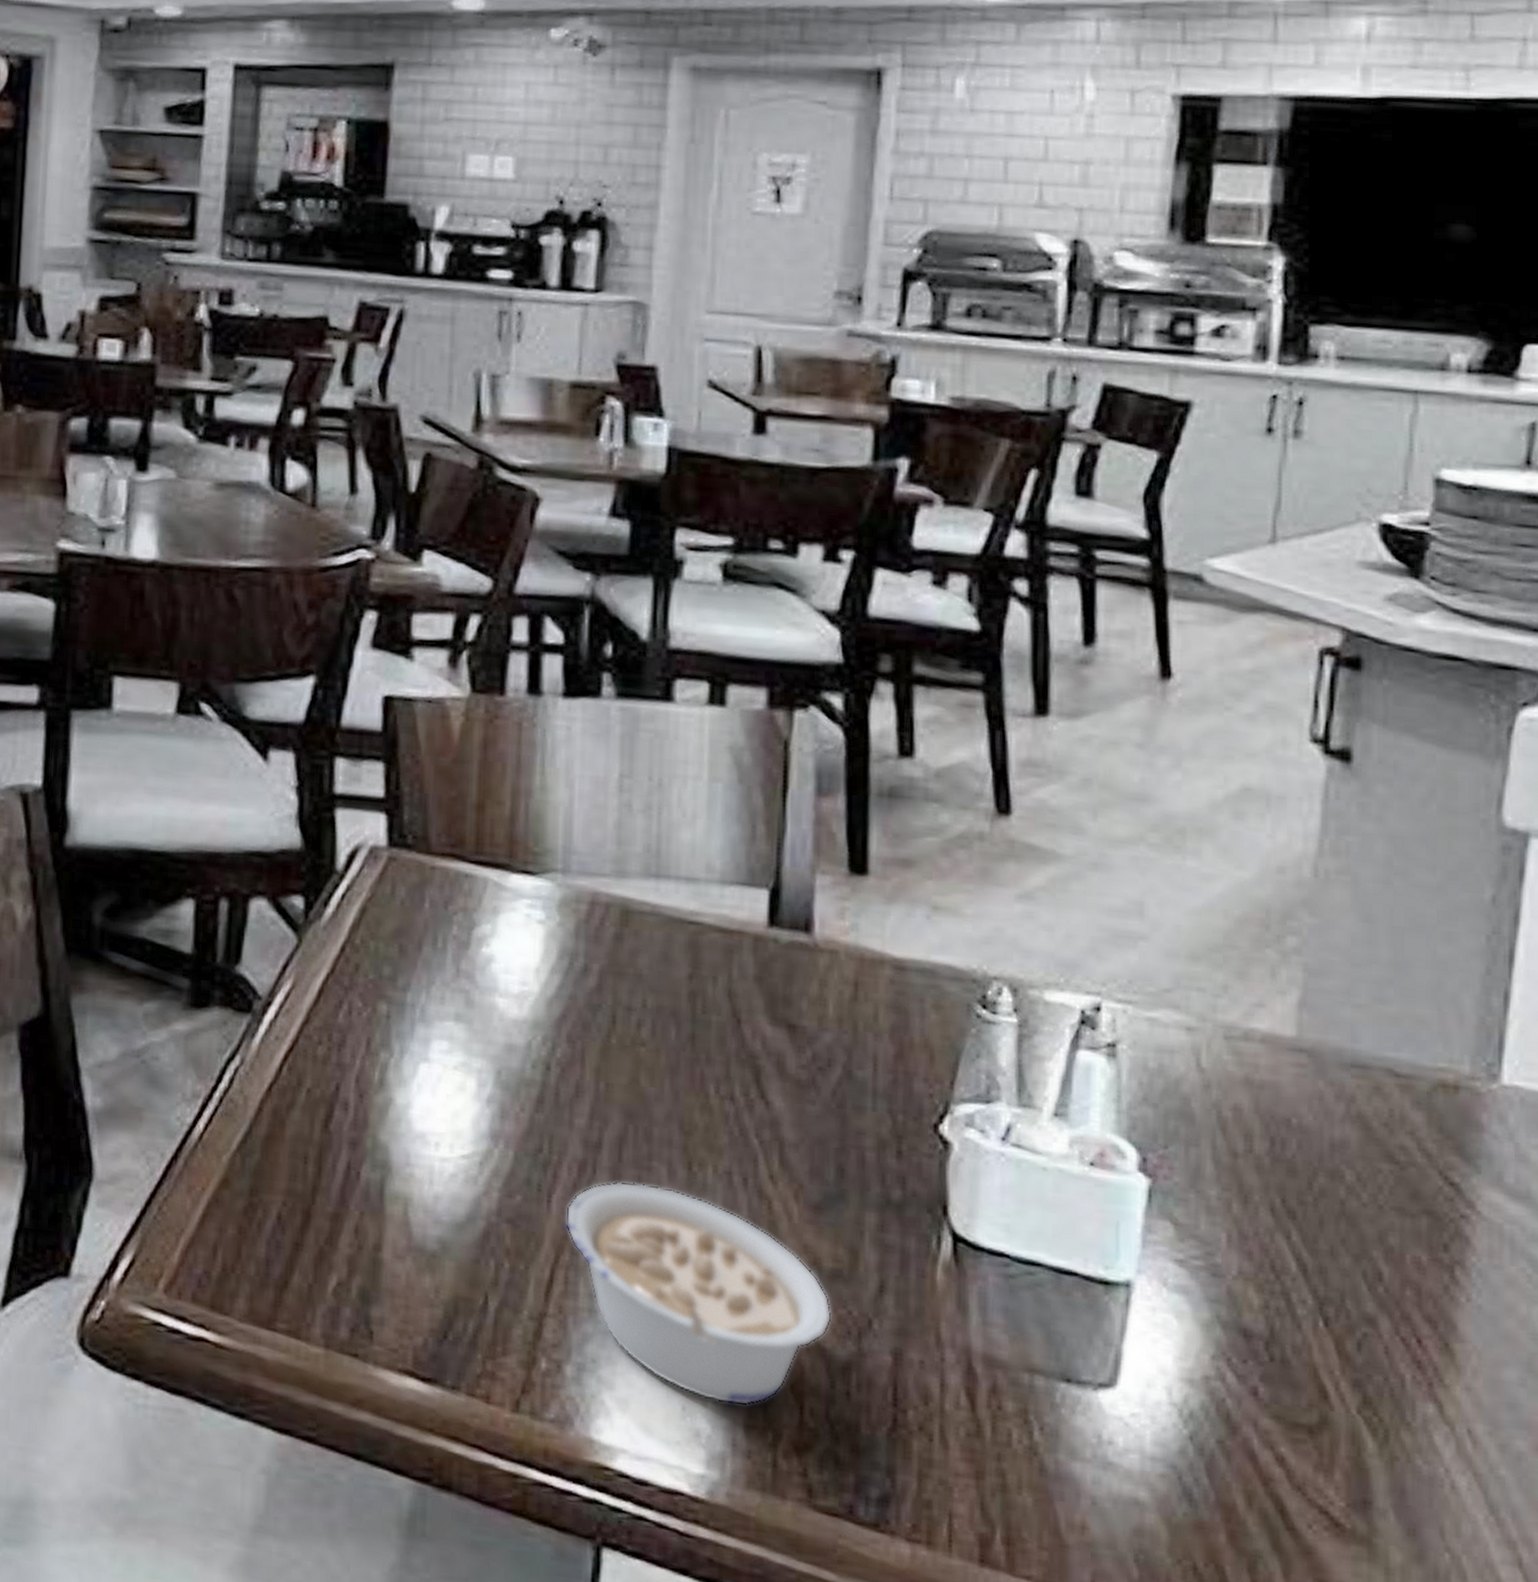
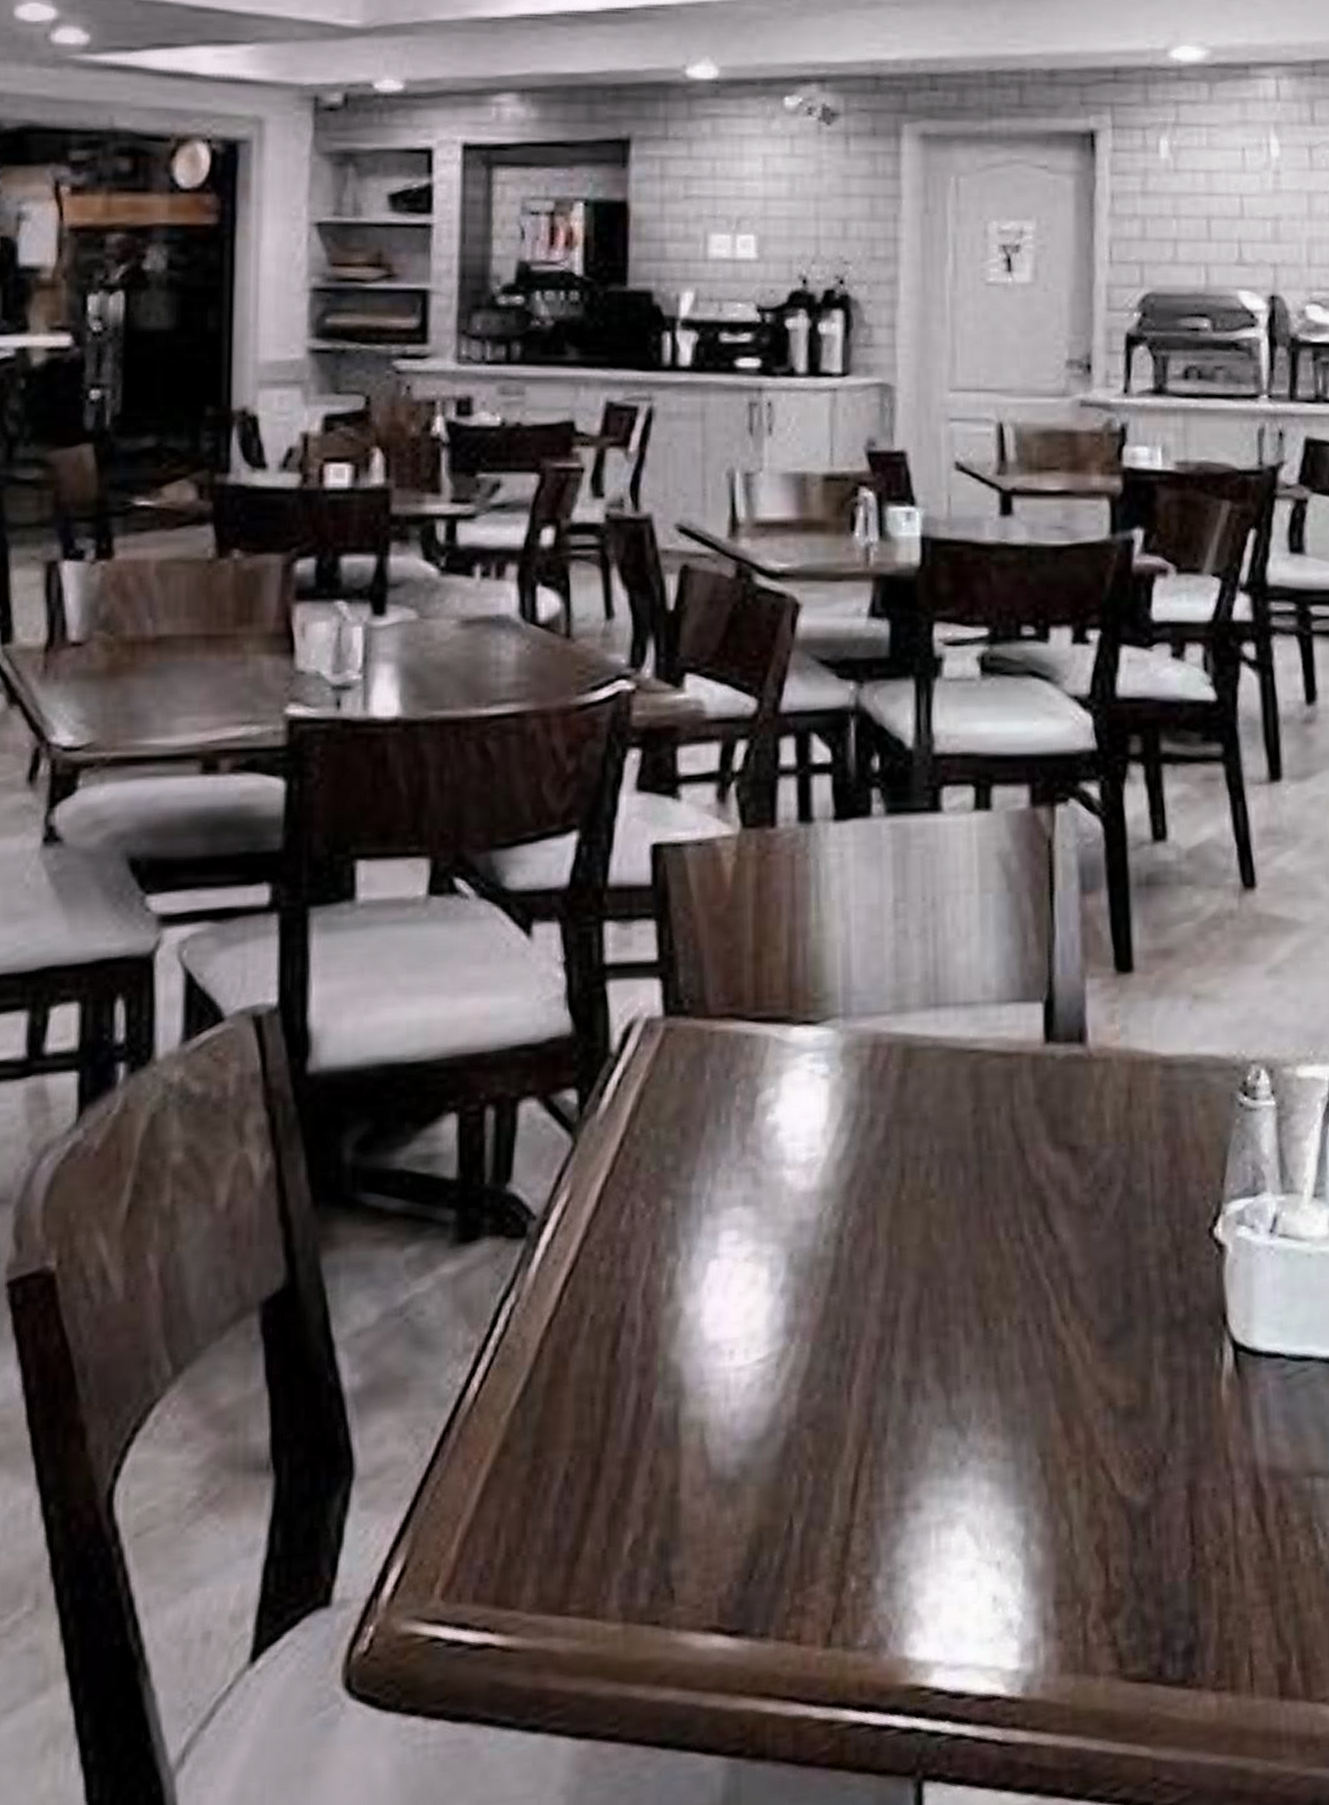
legume: present [566,1181,832,1406] -> none [867,1352,1129,1584]

